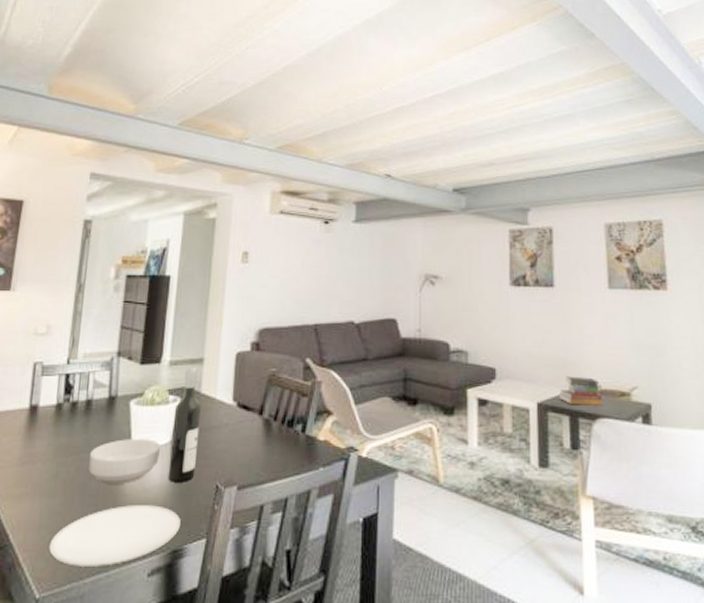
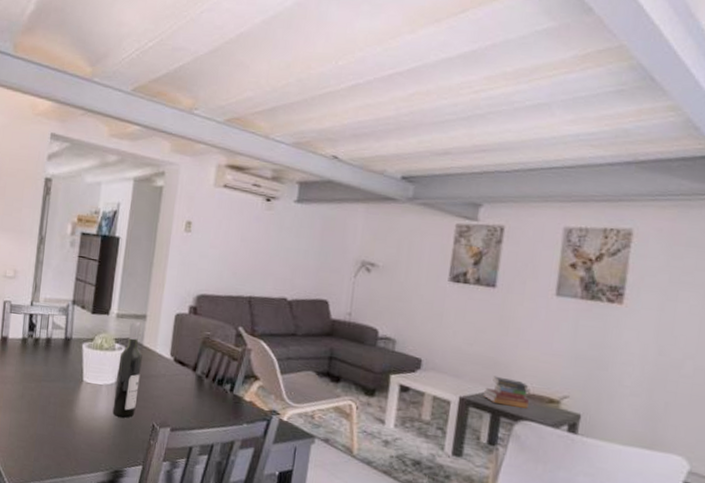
plate: present [49,505,181,567] -> none [17,428,122,474]
bowl: present [89,439,160,484] -> none [48,375,107,412]

